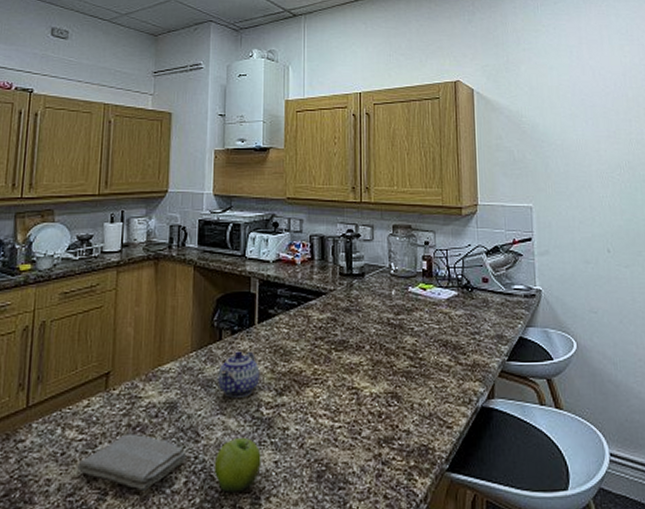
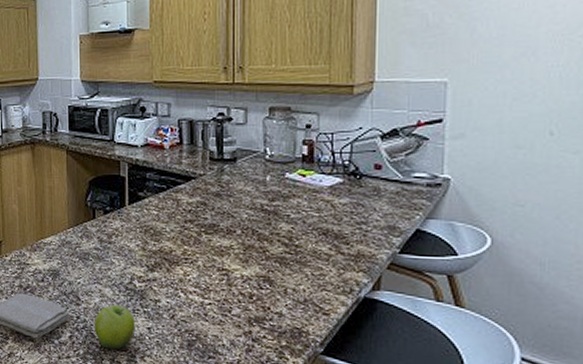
teapot: present [218,351,260,398] -> none [93,229,132,271]

